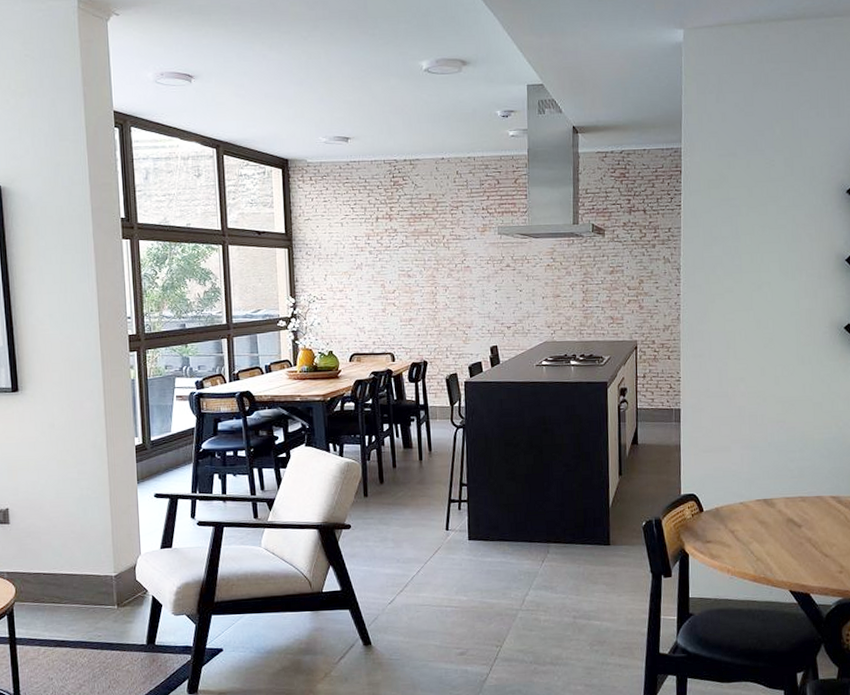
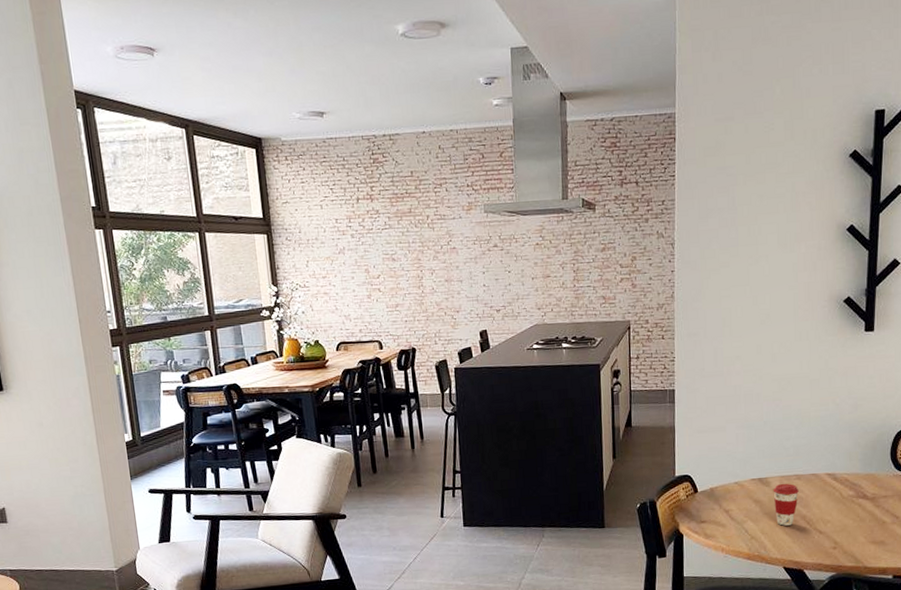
coffee cup: none [778,505,805,548] -> present [773,483,800,526]

